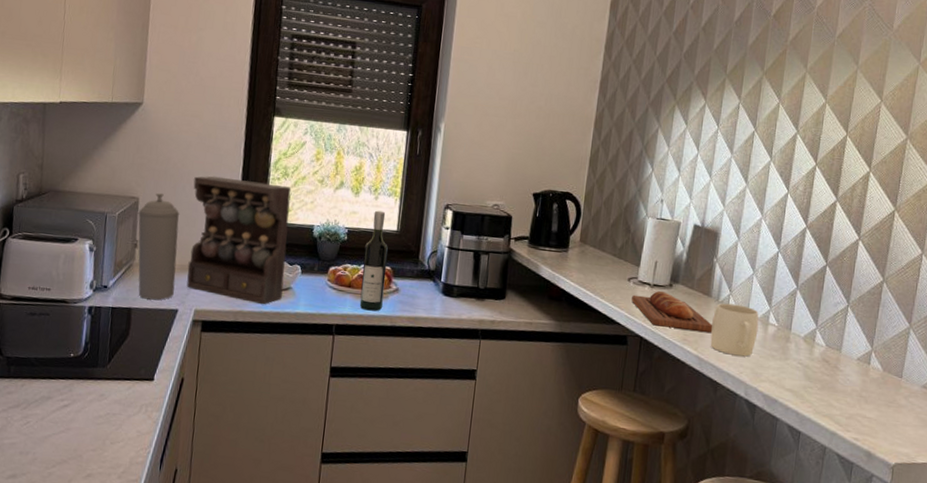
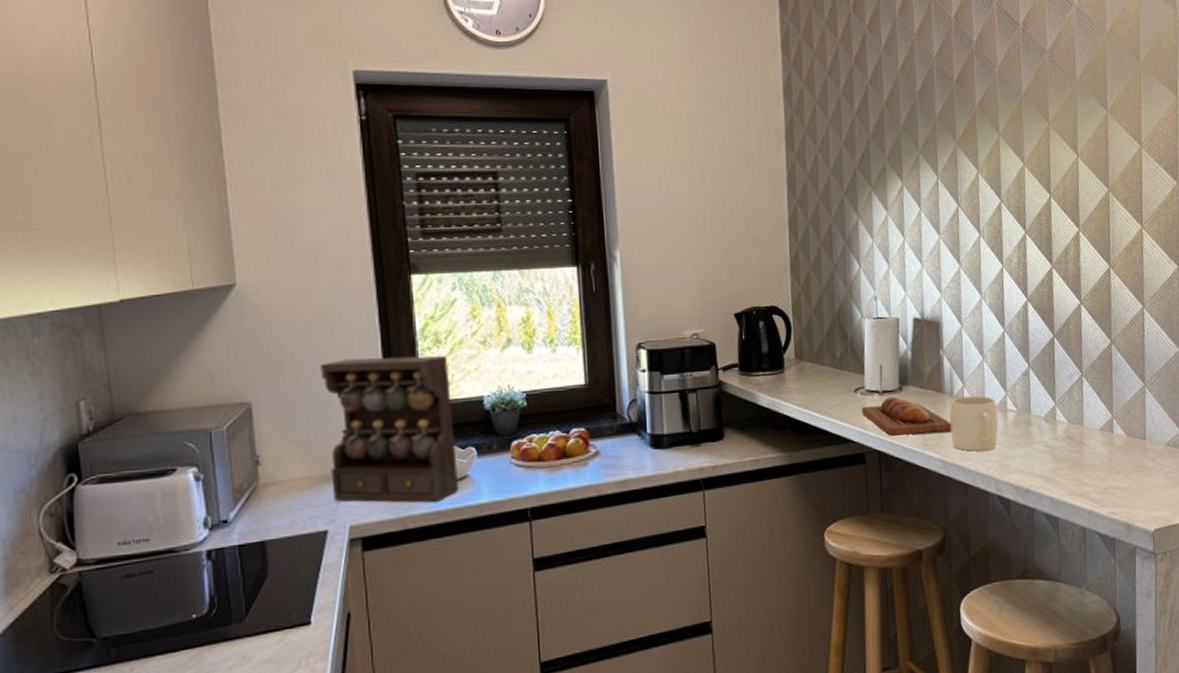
canister: present [138,192,180,300] -> none [253,391,318,526]
bottle: present [359,210,388,311] -> none [550,364,583,484]

